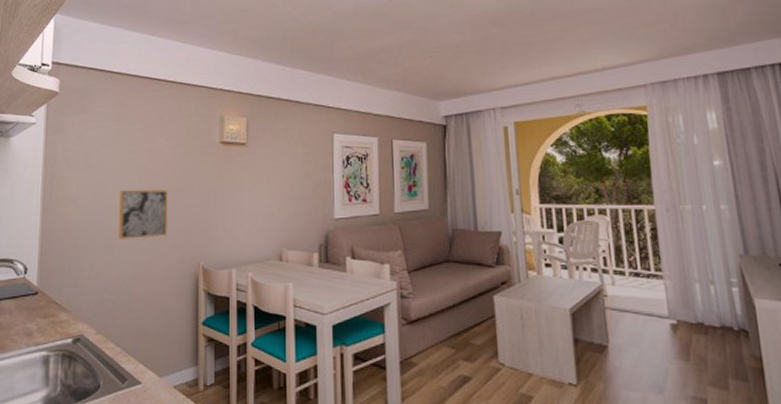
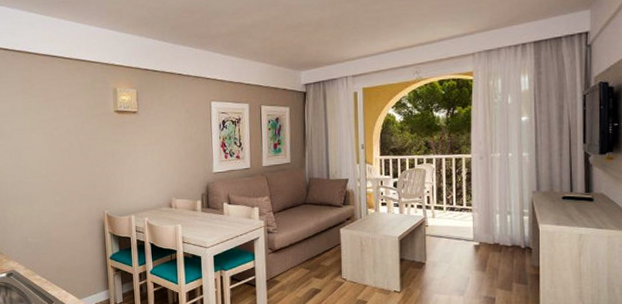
wall art: present [119,189,168,239] -> none [32,153,76,195]

